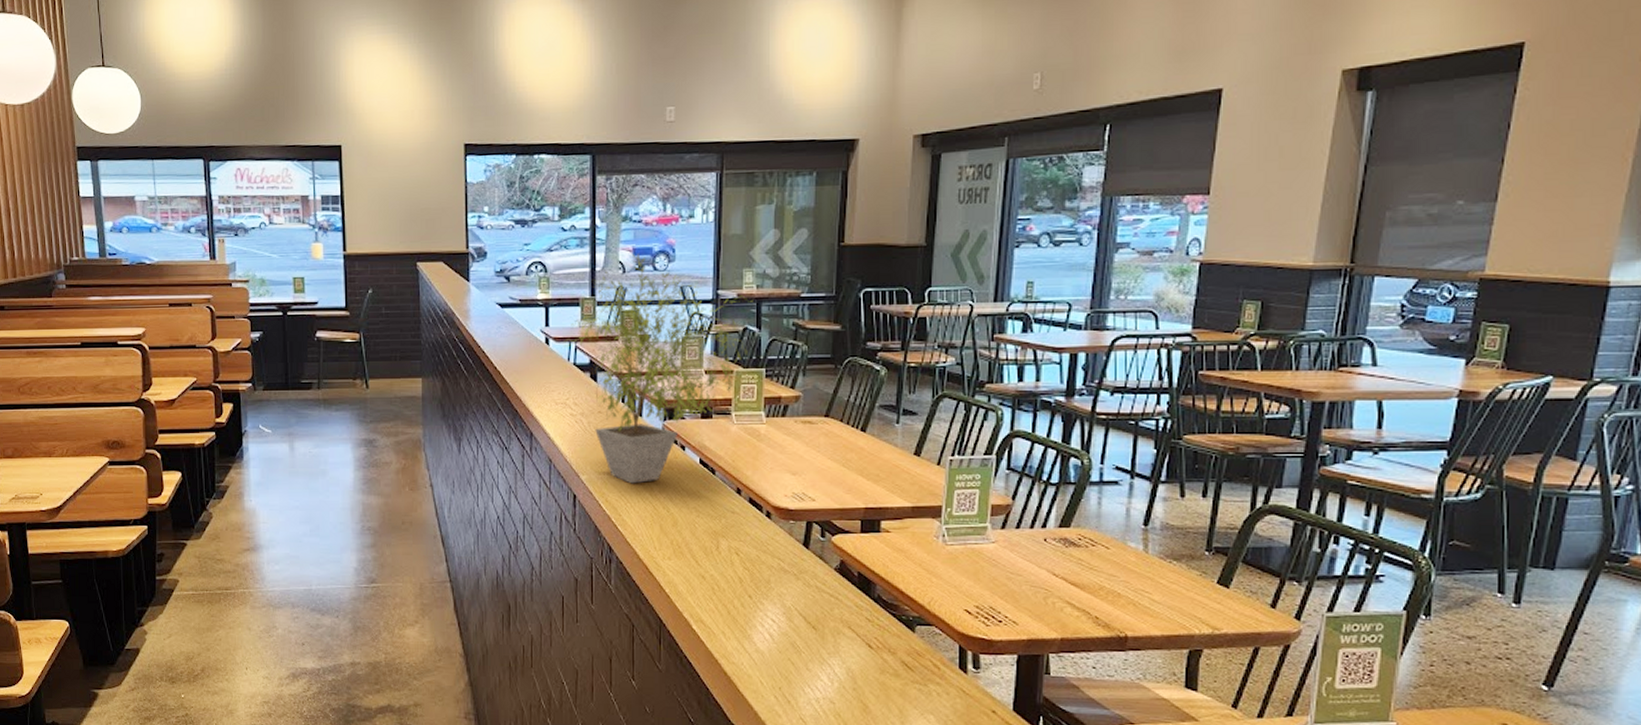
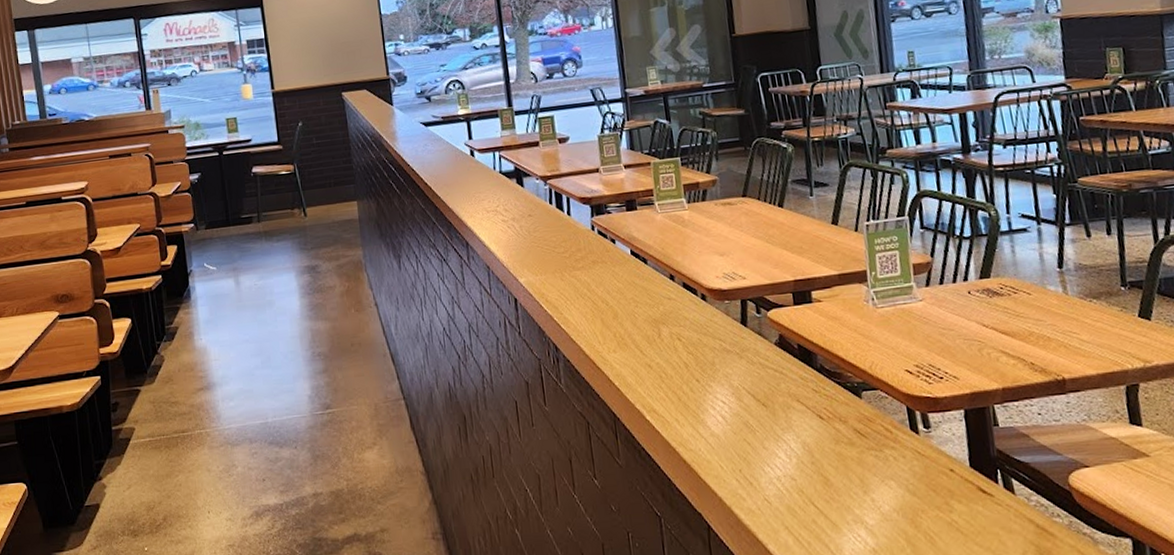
potted plant: present [564,253,752,484] -> none [488,62,665,282]

